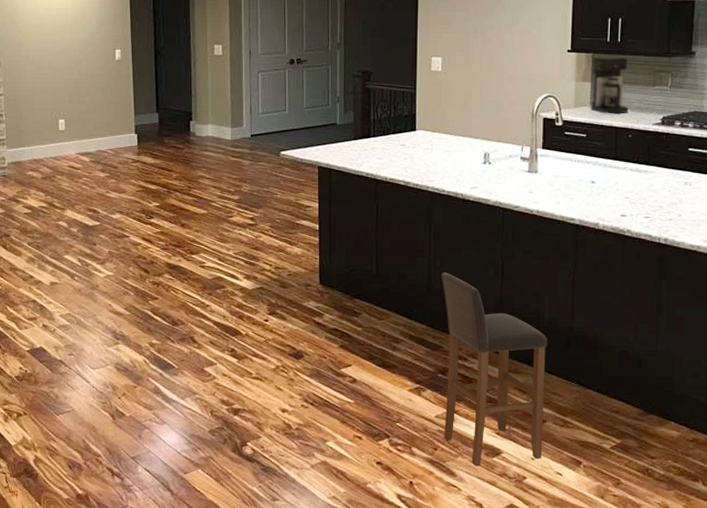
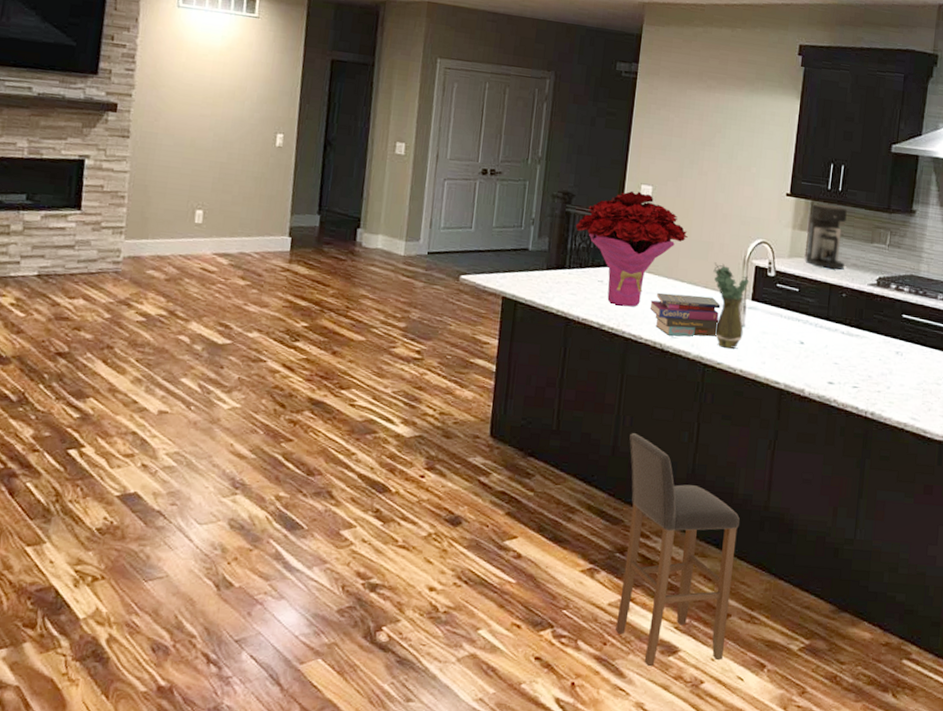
flower bouquet: none [376,63,478,165] -> present [575,190,688,307]
books: none [449,149,514,186] -> present [649,292,721,338]
vase: none [504,118,539,193] -> present [713,262,750,349]

